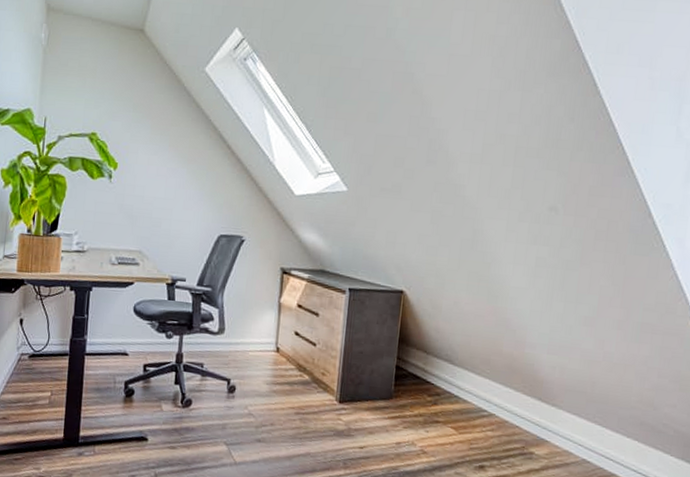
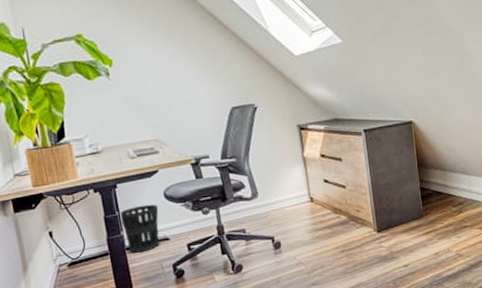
wastebasket: none [87,313,126,362] -> present [118,204,160,253]

